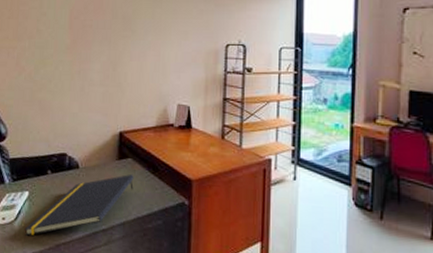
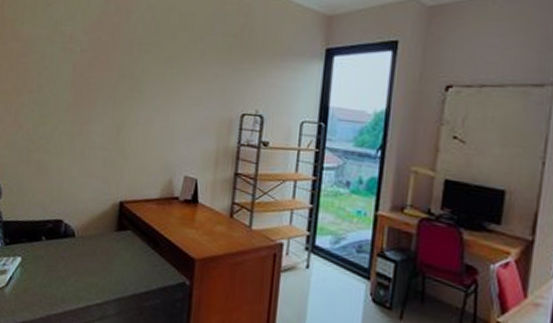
notepad: present [24,174,134,236] -> none [15,247,133,304]

